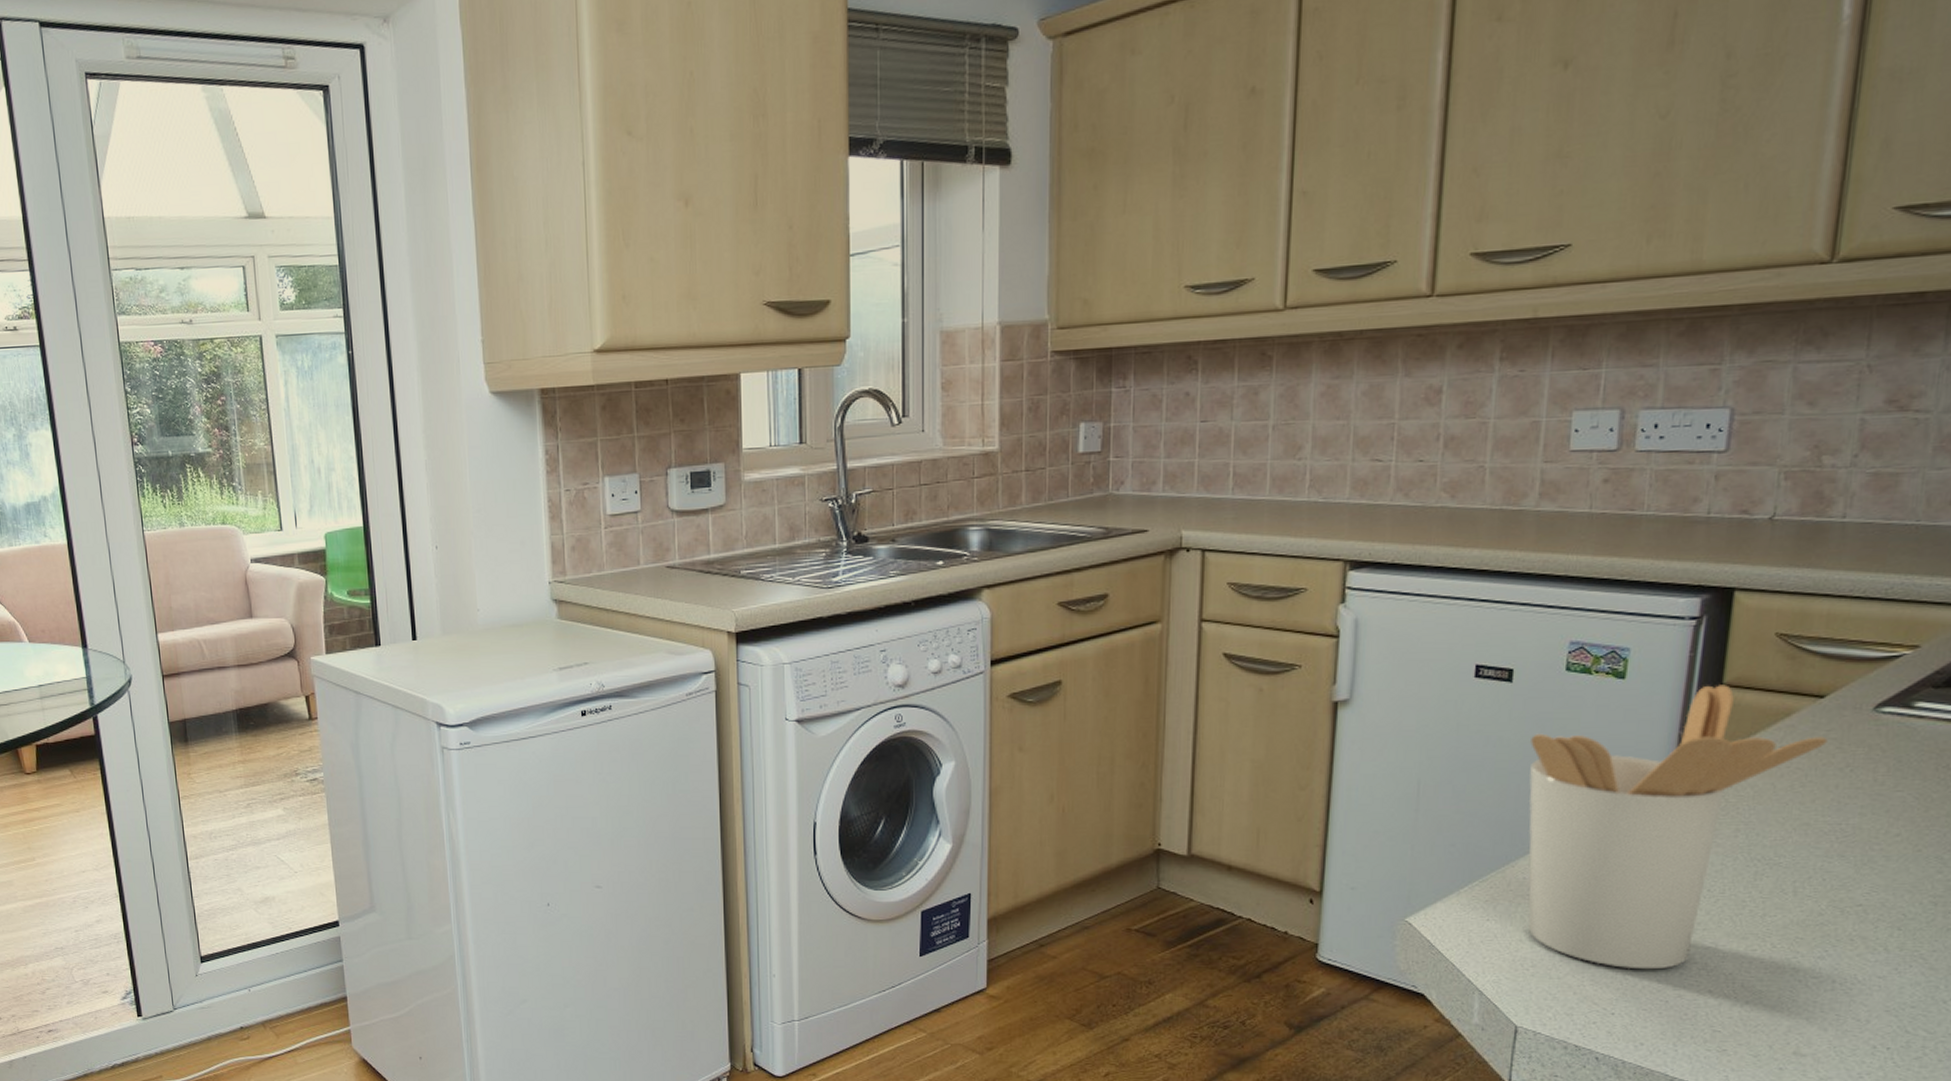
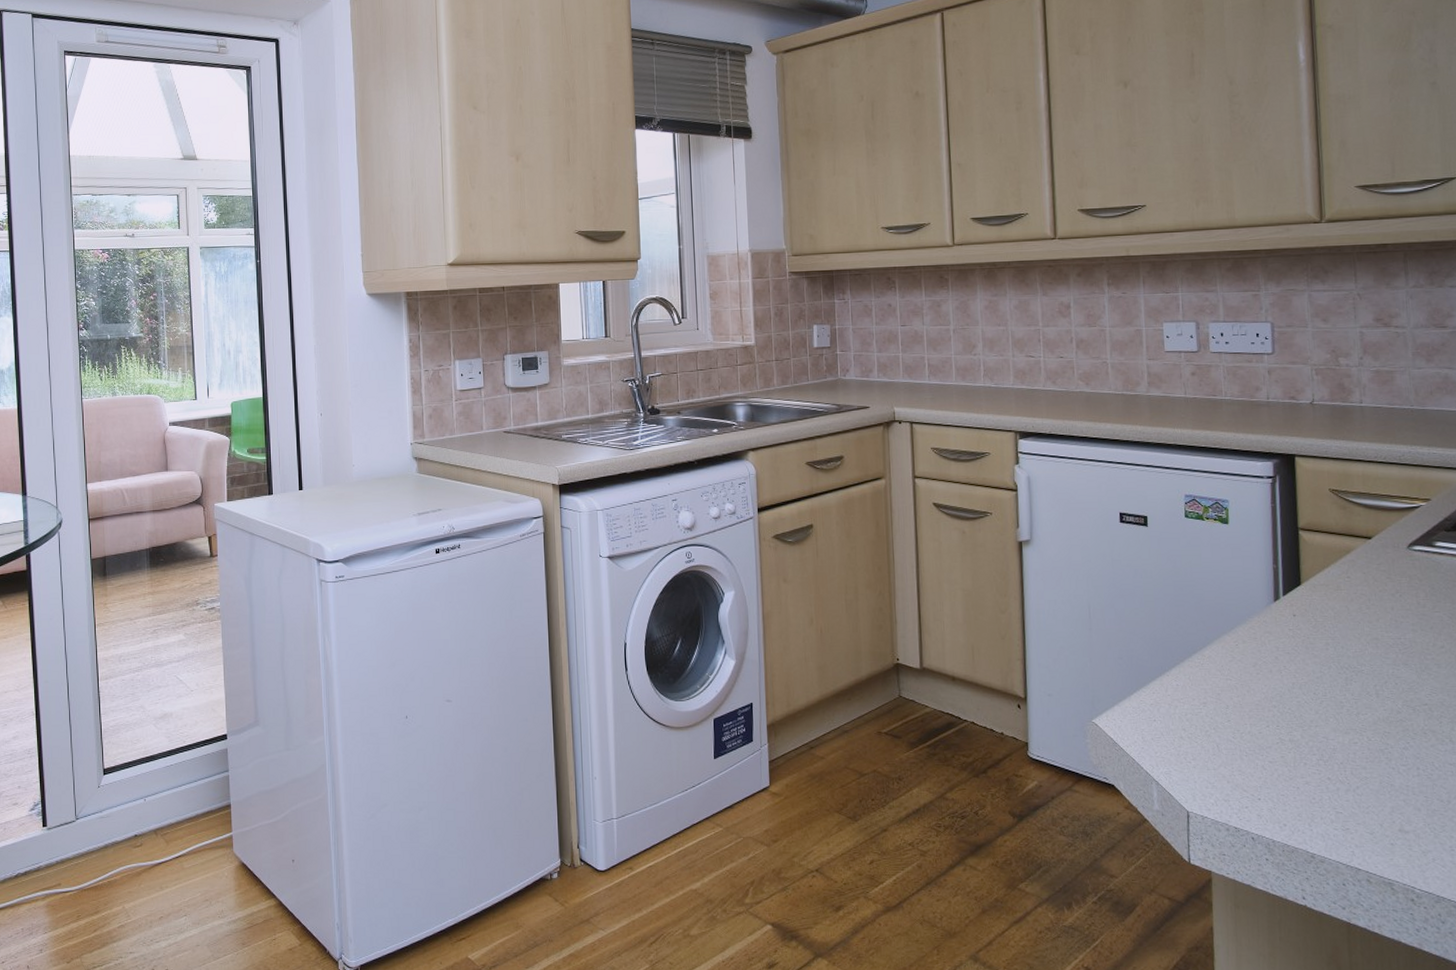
utensil holder: present [1527,685,1828,970] -> none [1167,528,1380,761]

